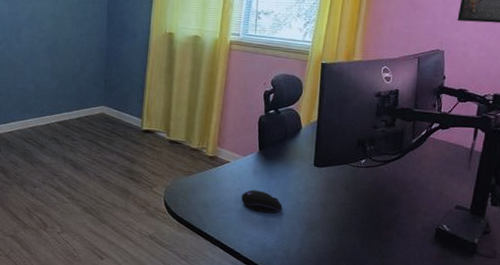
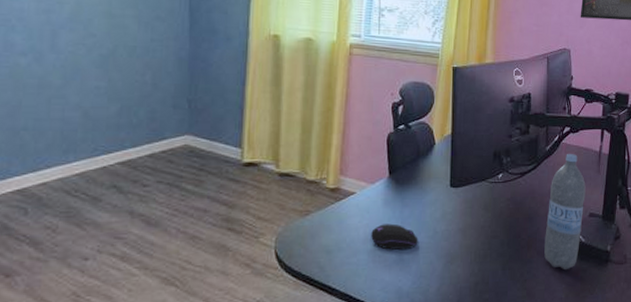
water bottle: none [404,147,454,254] -> present [544,153,586,271]

